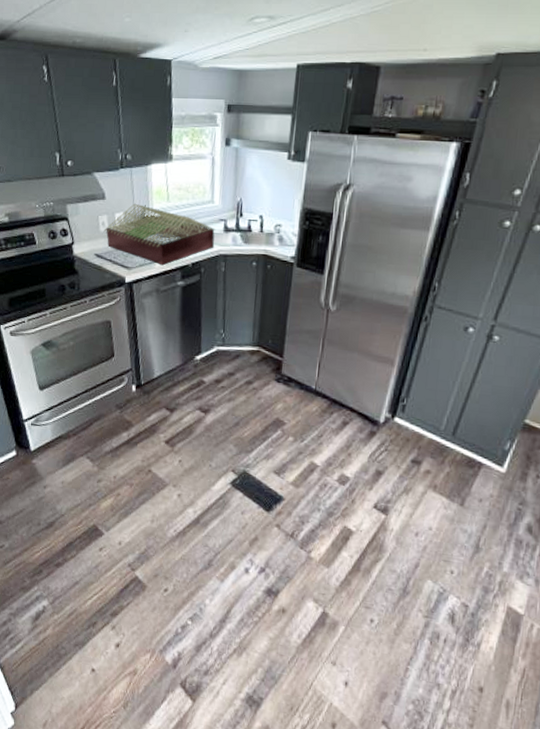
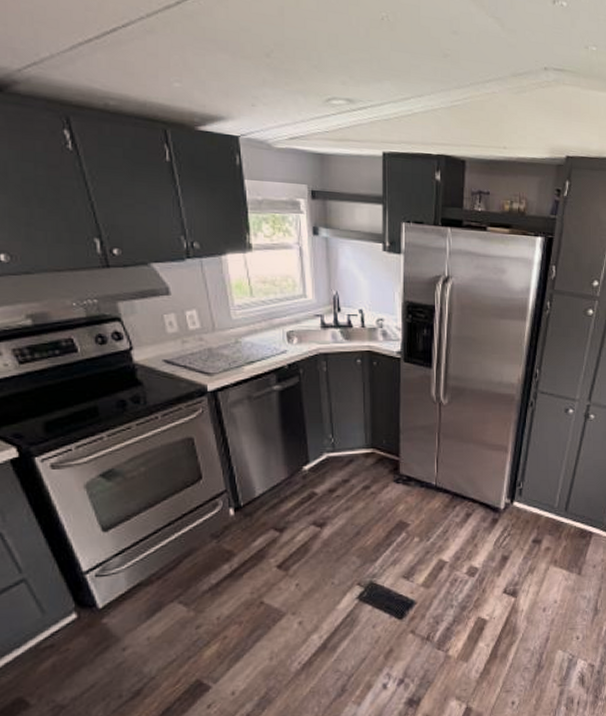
dish rack: present [104,203,215,266] -> none [173,299,312,369]

